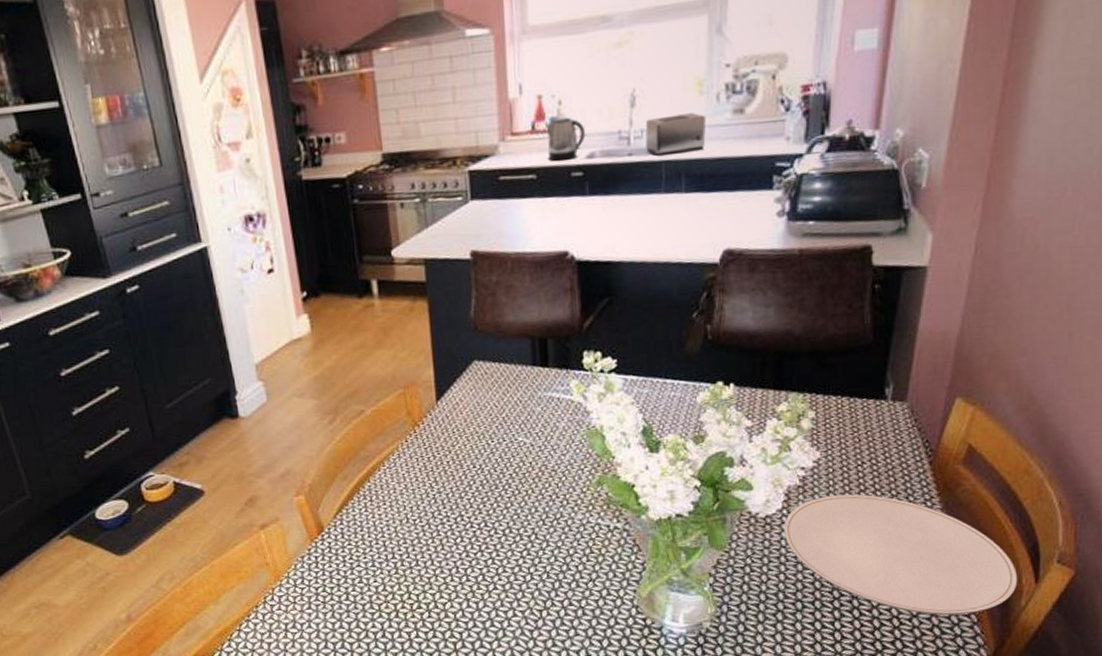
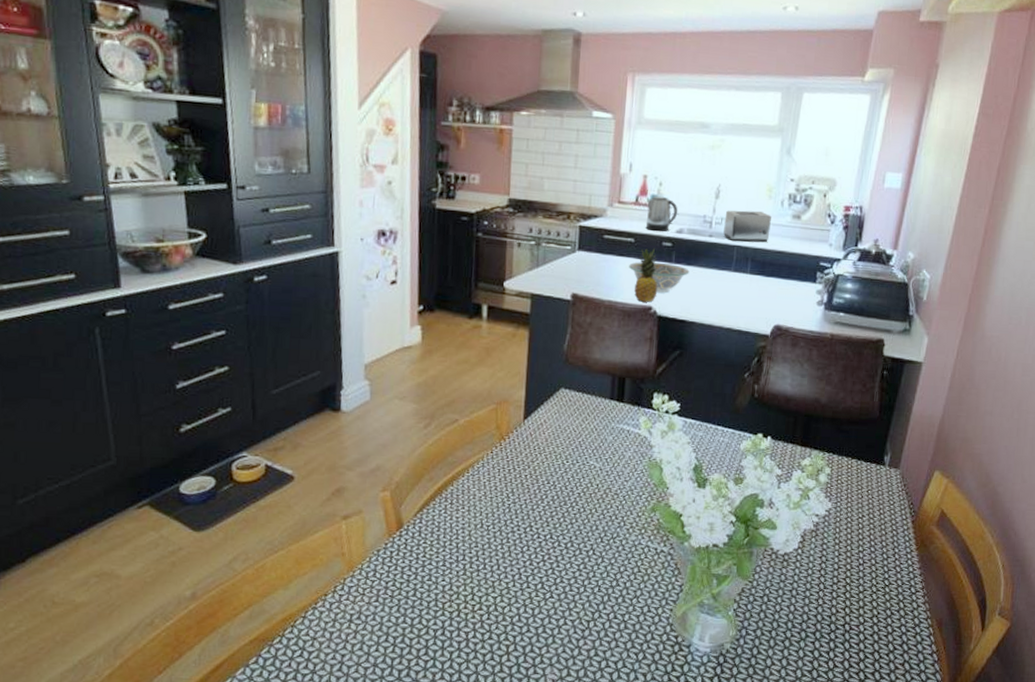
bowl: none [534,197,609,234] -> present [629,262,690,294]
fruit: none [544,183,573,248] -> present [634,249,658,302]
plate: present [783,494,1018,616] -> none [797,541,970,654]

